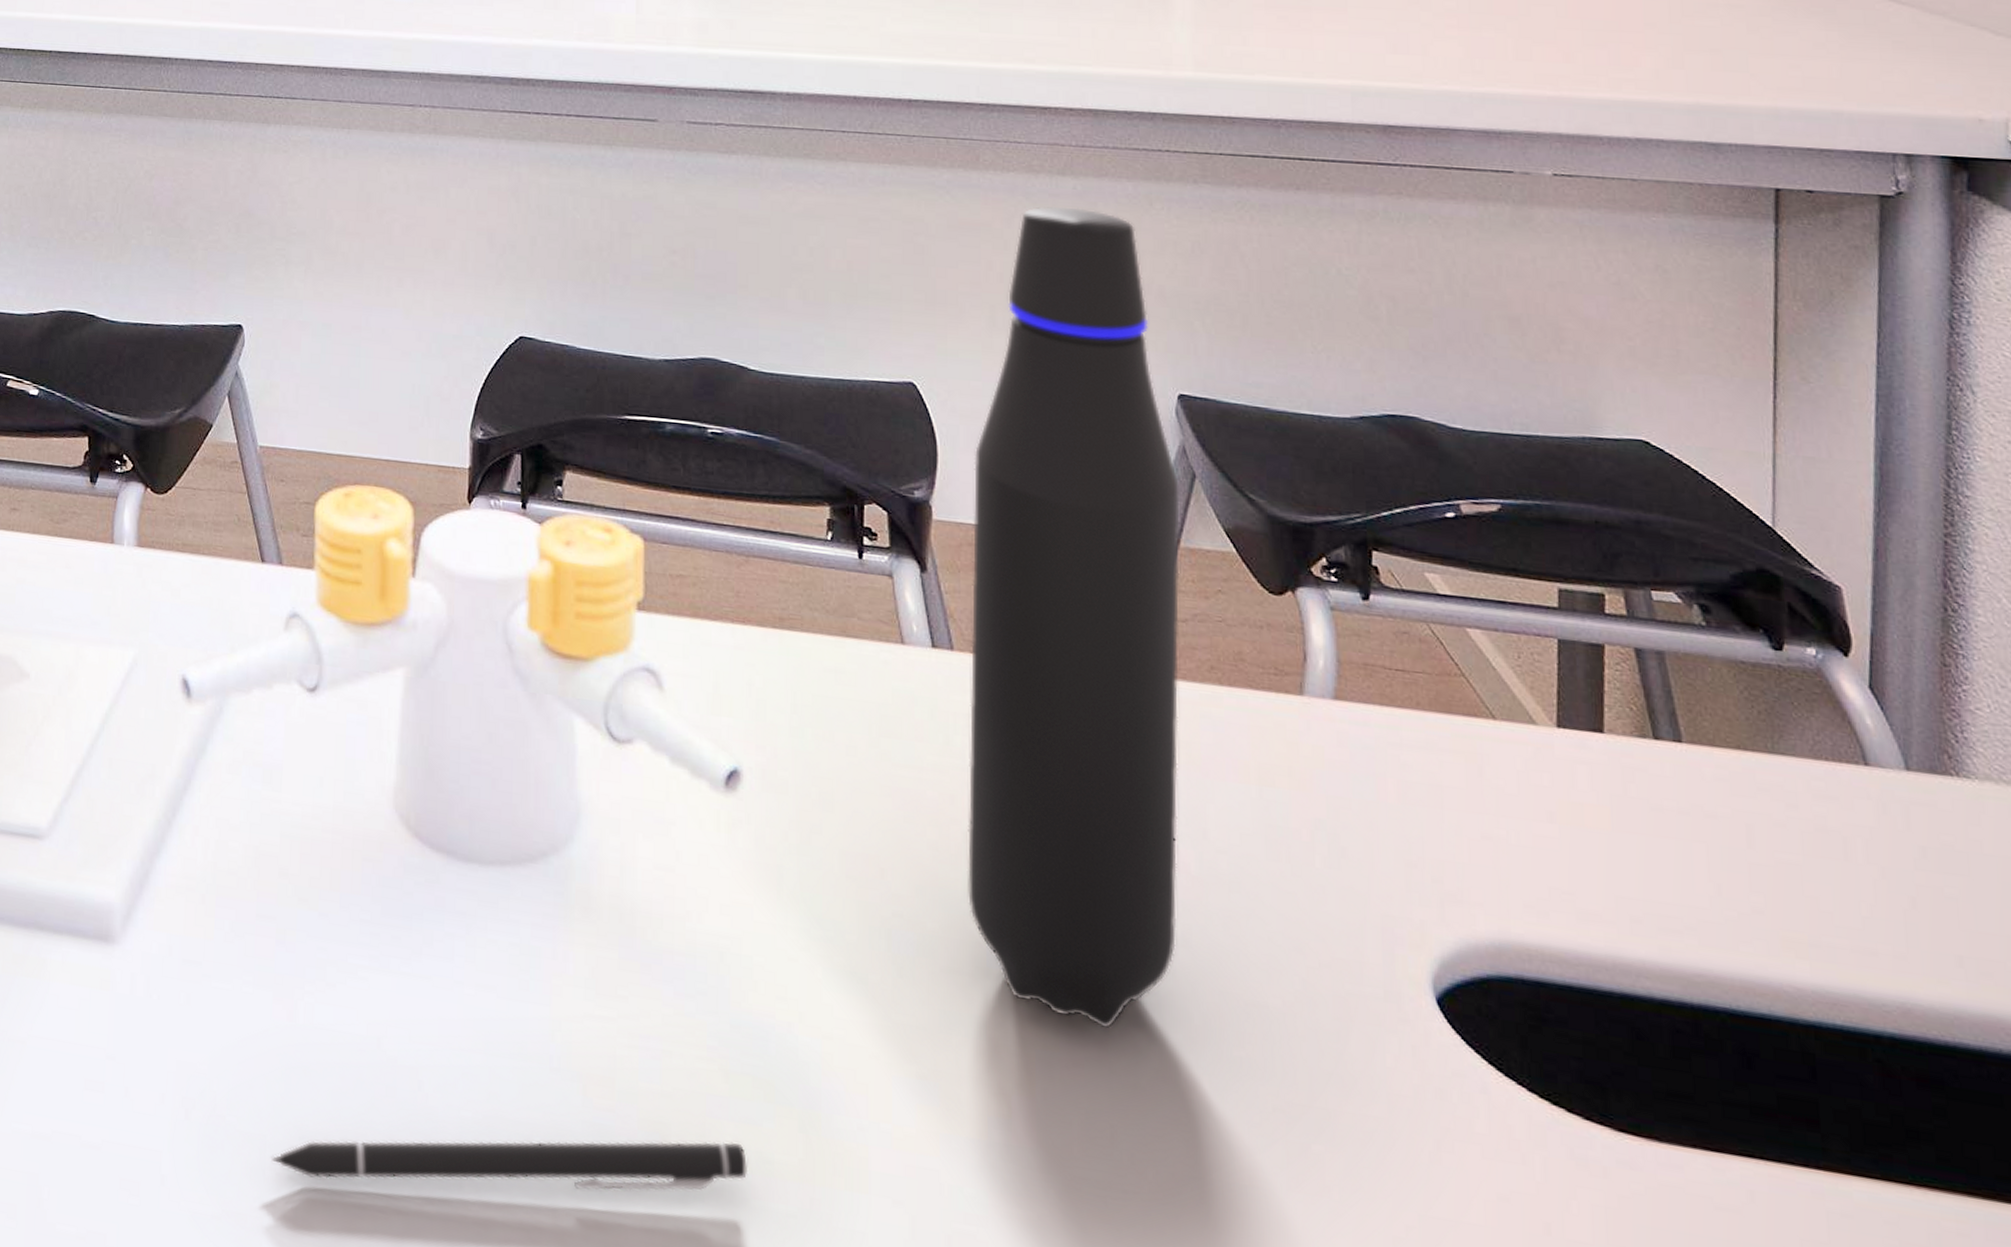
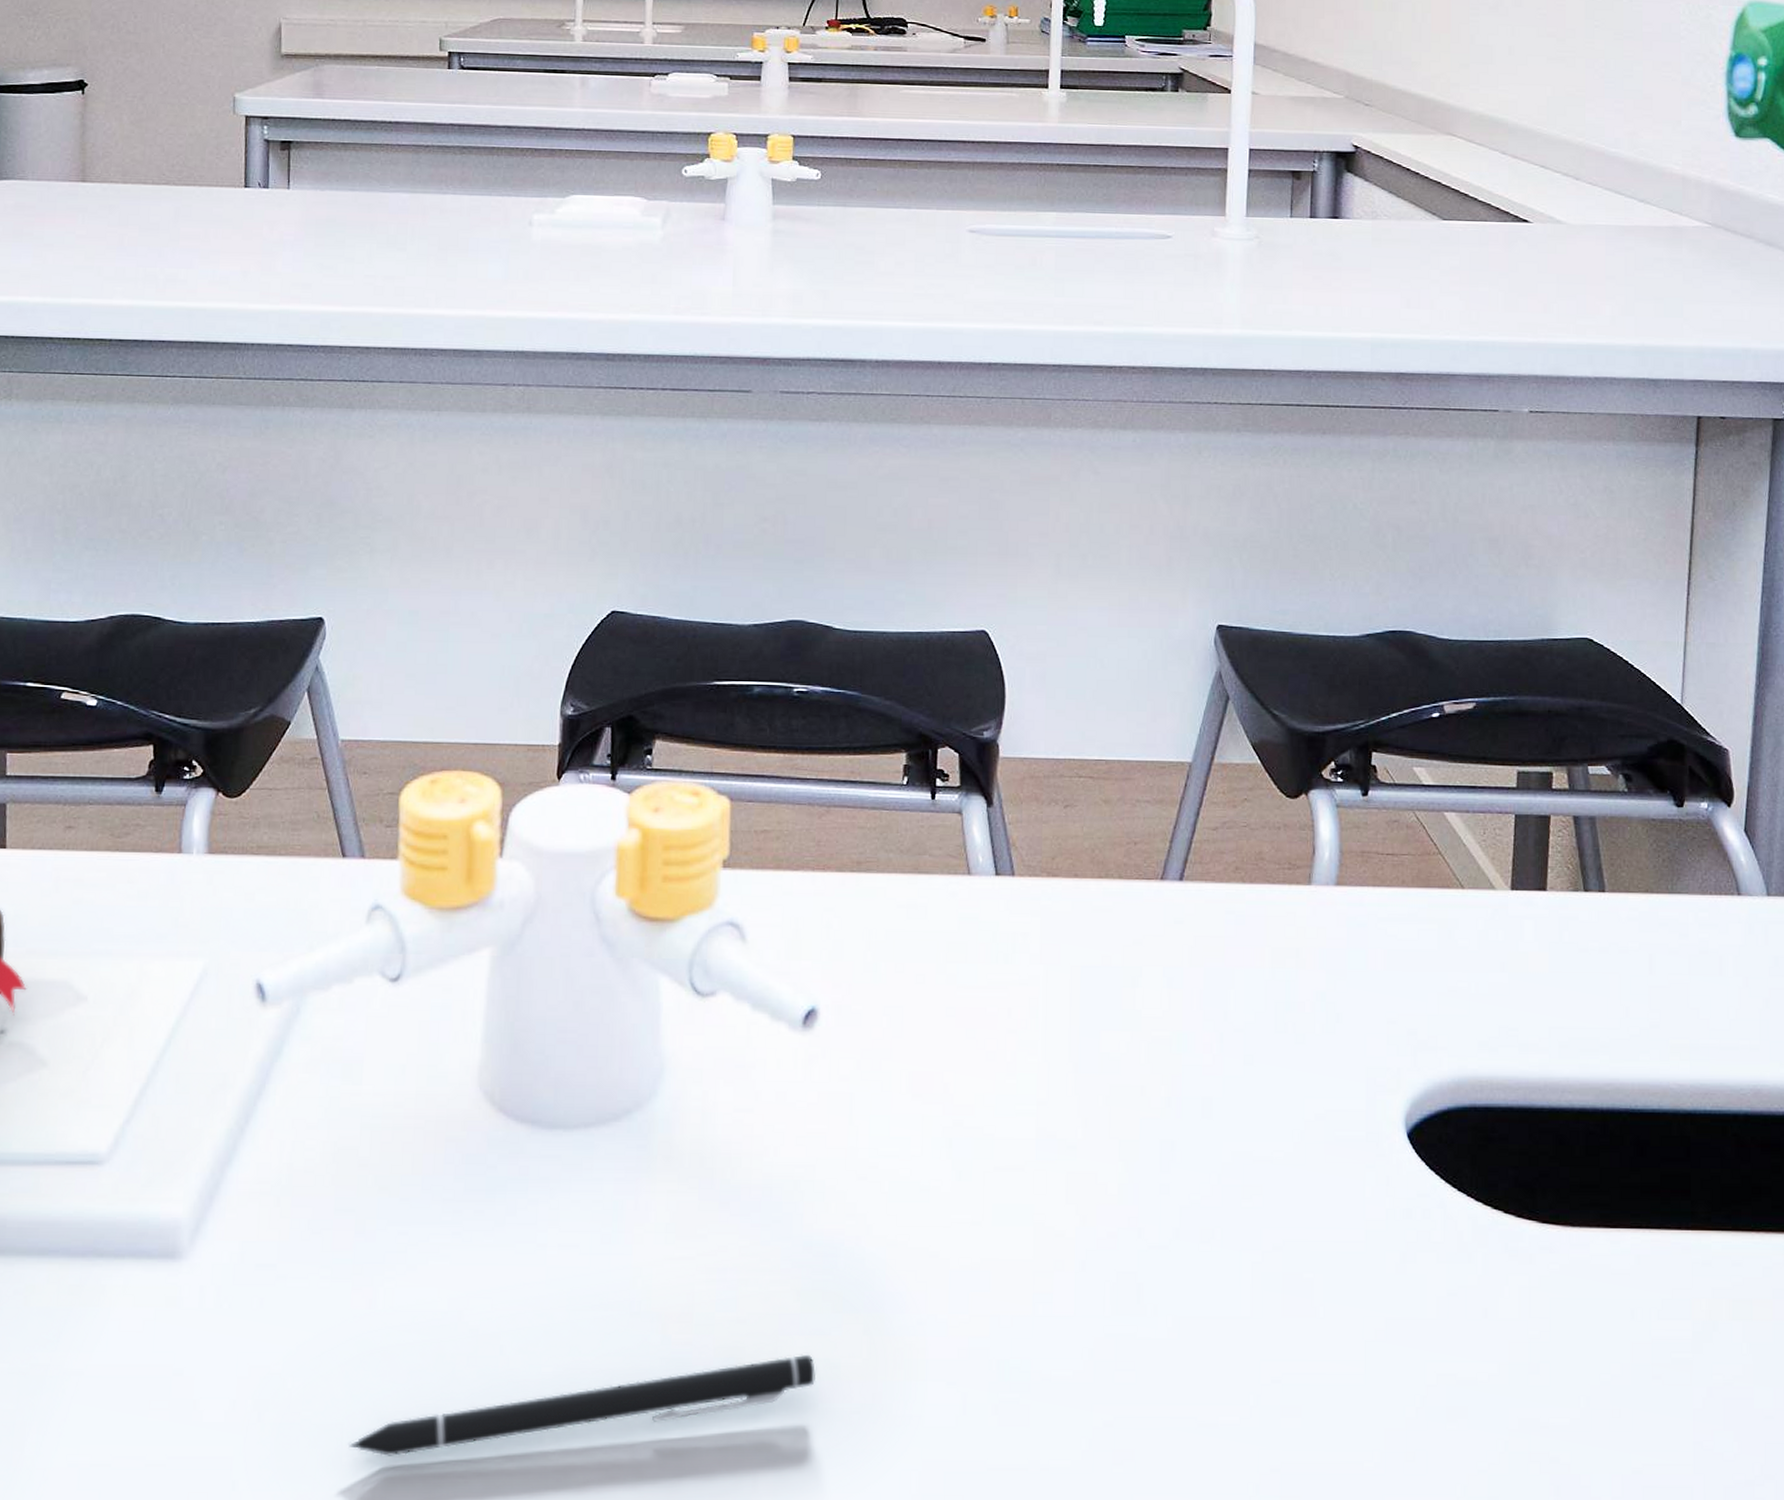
water bottle: present [968,206,1180,1028] -> none [1021,458,1215,1199]

